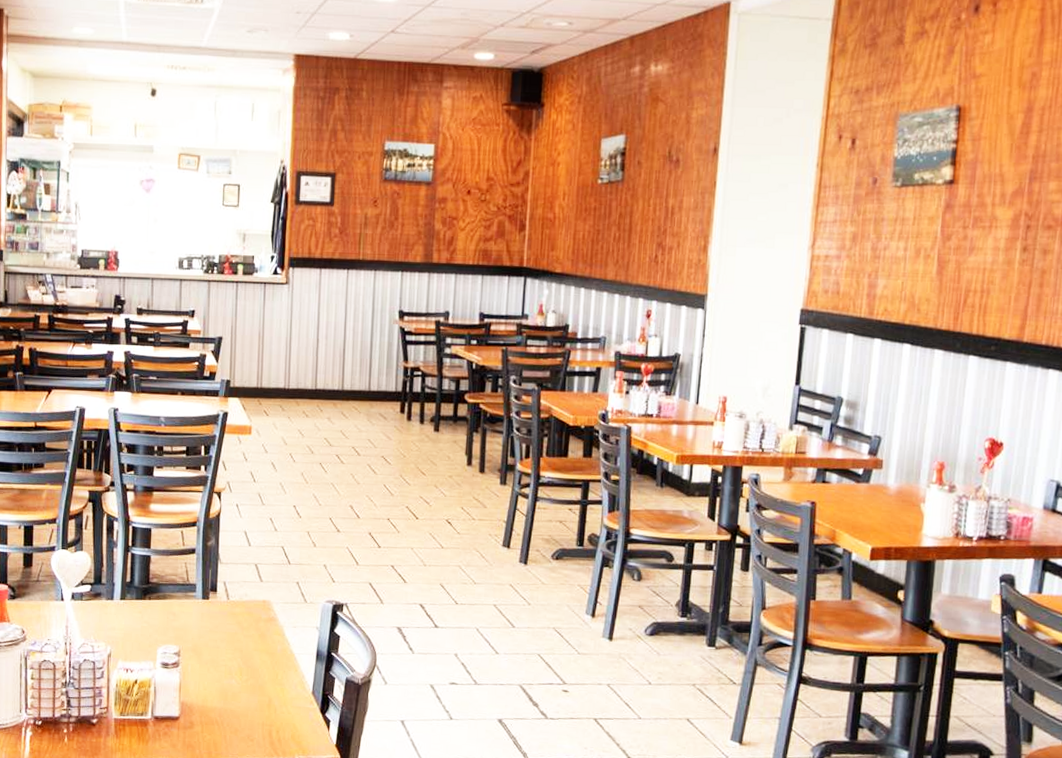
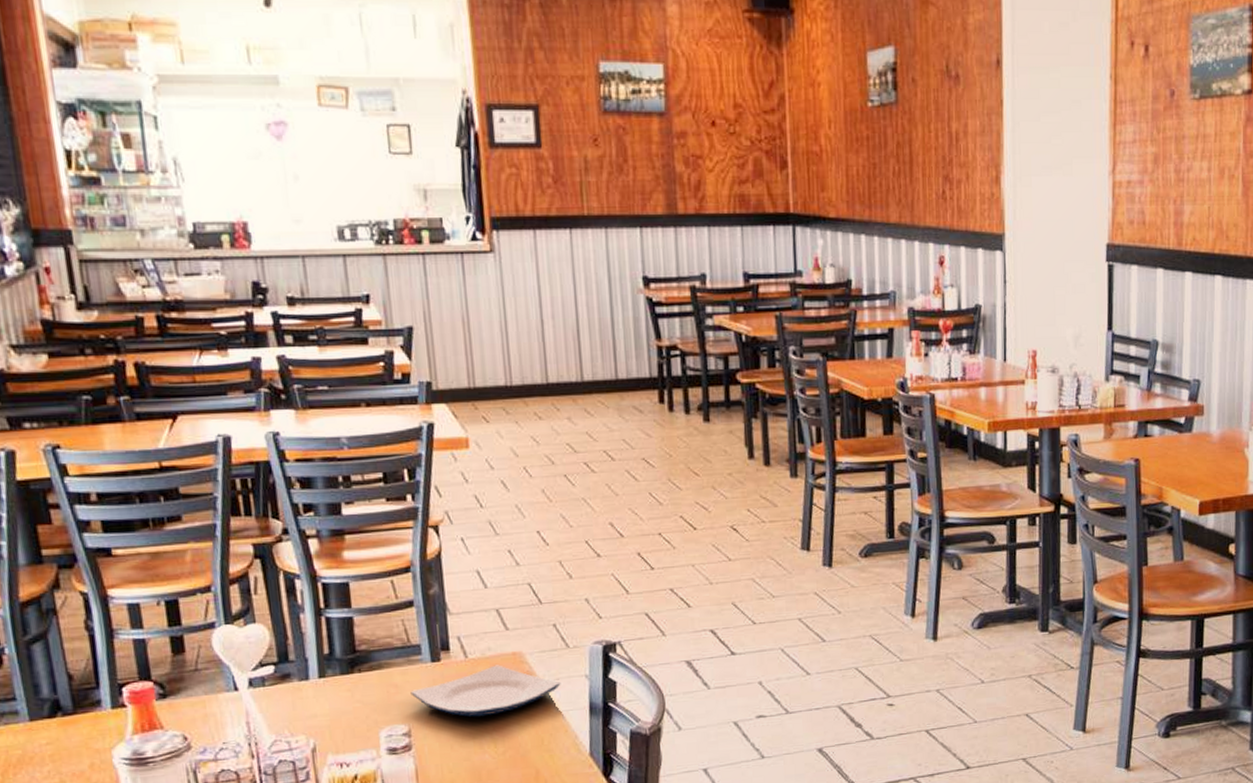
plate: none [184,608,297,649] -> present [410,665,561,717]

